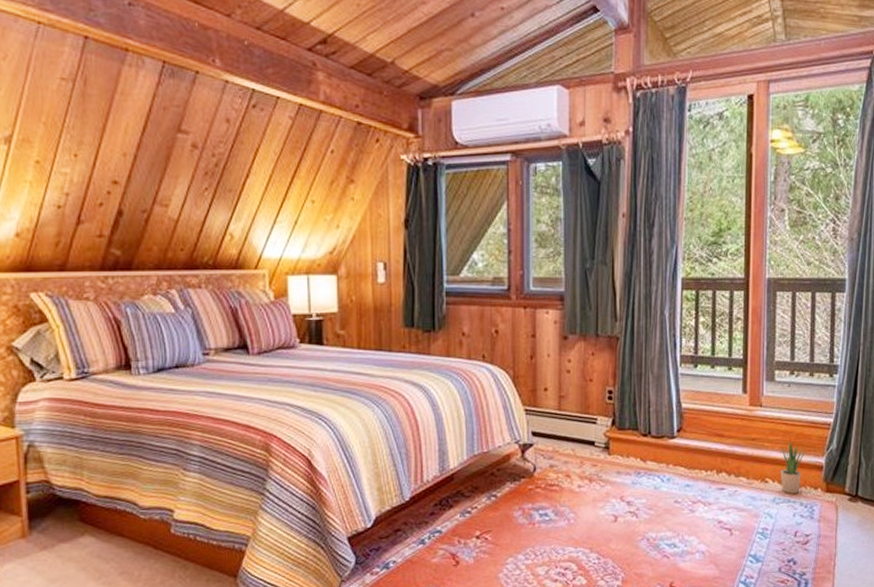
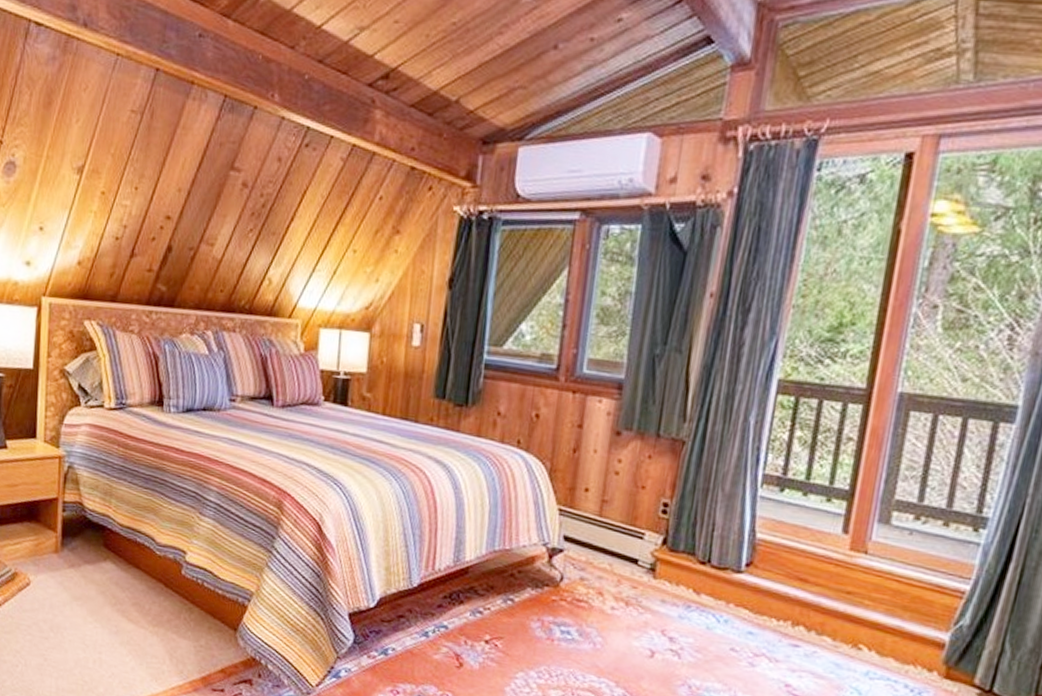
potted plant: present [780,439,805,494] -> none [880,601,923,672]

